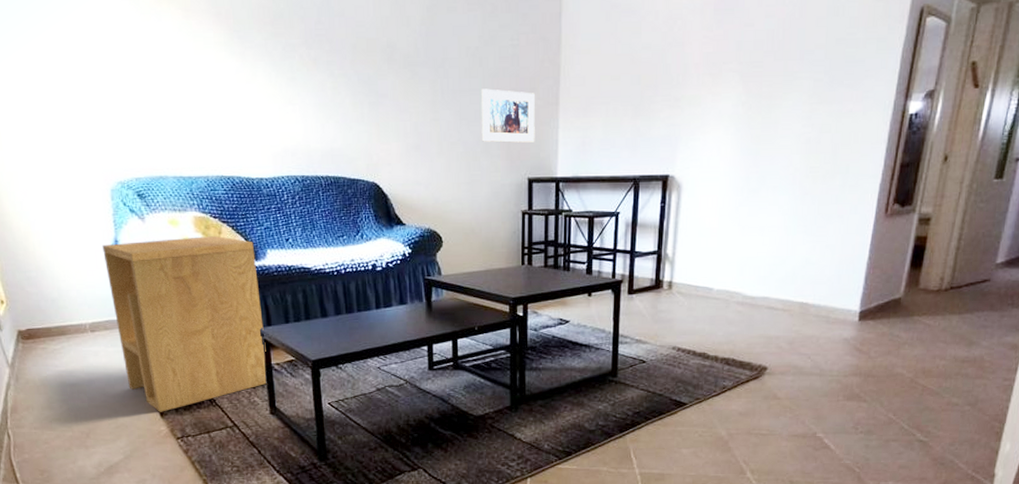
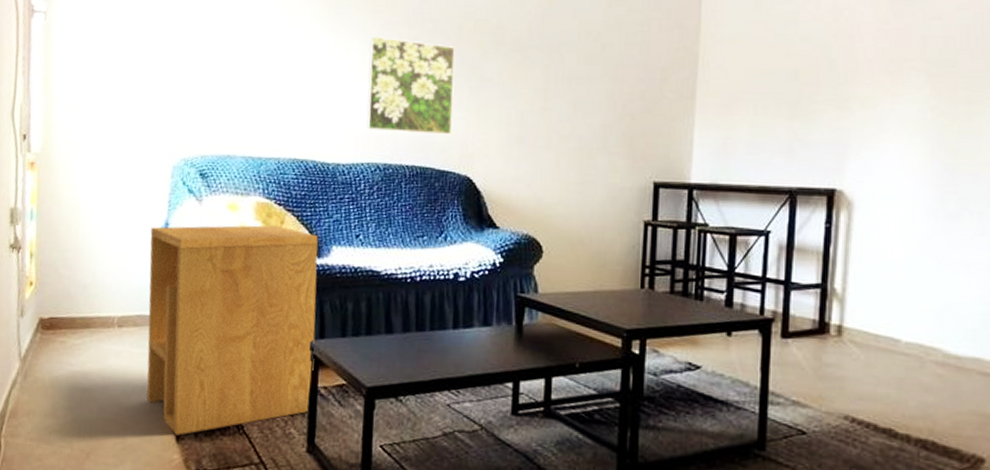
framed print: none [273,57,358,148] -> present [365,35,455,135]
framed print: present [480,88,535,143] -> none [599,77,666,141]

